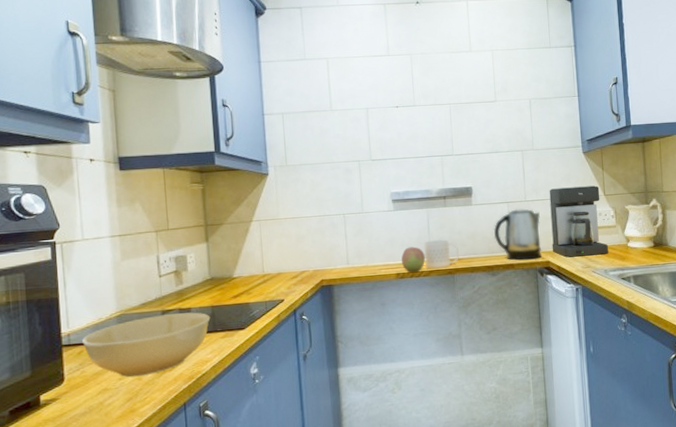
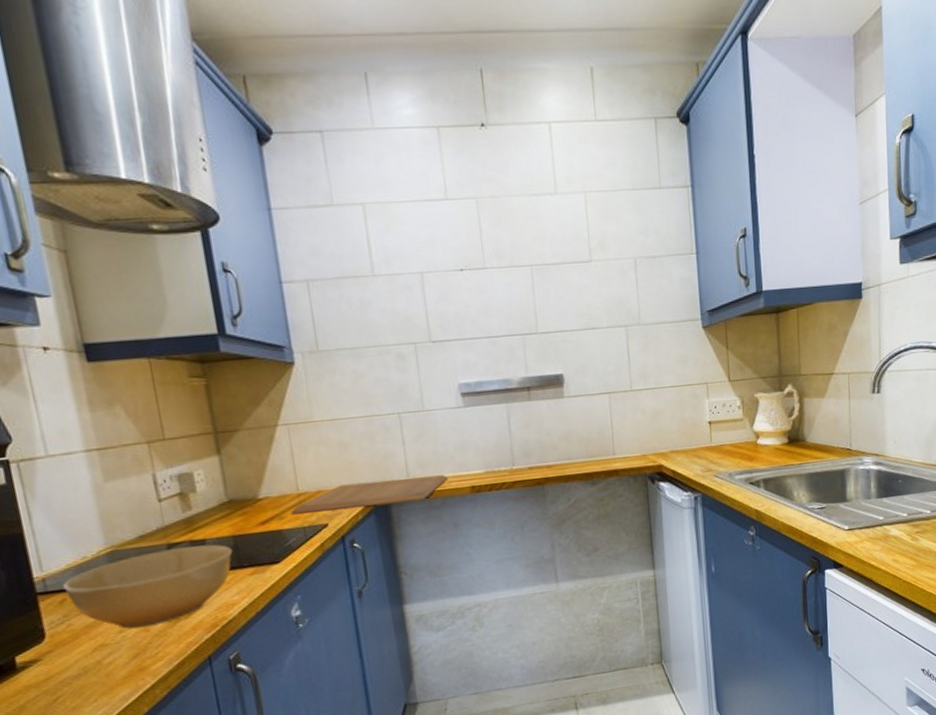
chopping board: none [257,263,379,291] -> present [291,475,448,515]
fruit: present [401,246,425,273] -> none [475,452,507,485]
mug: present [424,239,459,269] -> none [504,441,550,480]
kettle: present [493,208,542,262] -> none [591,400,653,467]
coffee maker: present [549,185,608,258] -> none [660,369,734,460]

